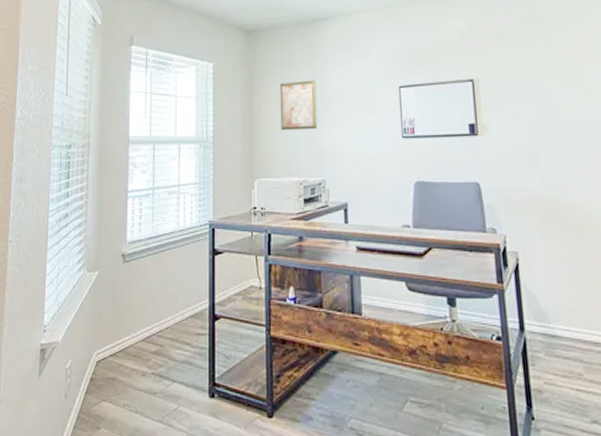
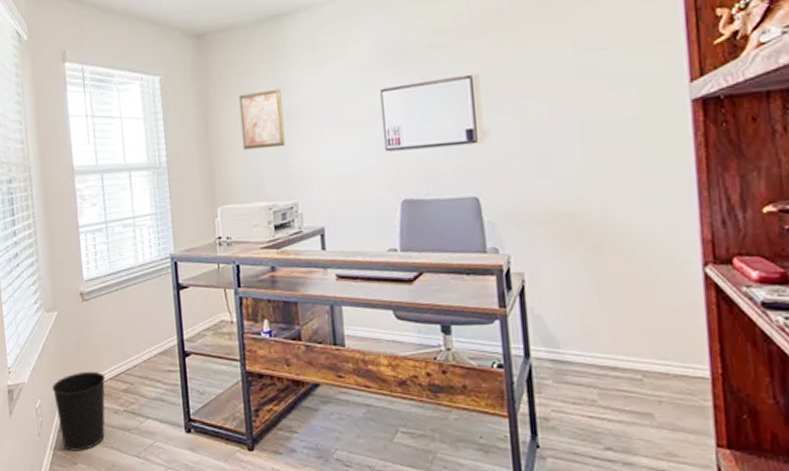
wastebasket: none [84,332,138,415] -> present [51,371,106,451]

